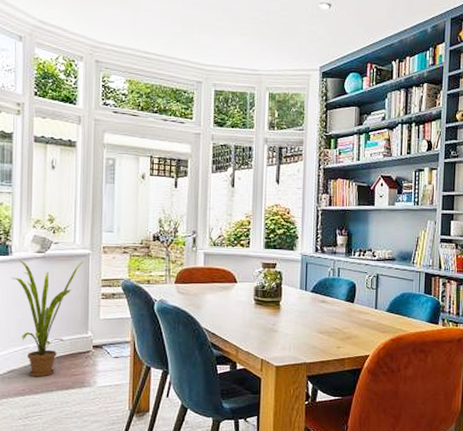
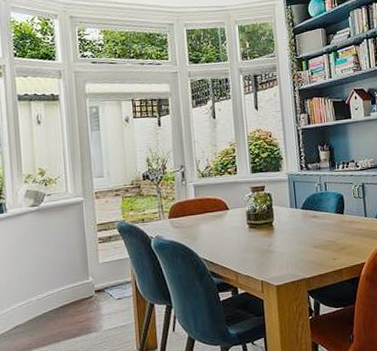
house plant: present [11,259,85,377] -> none [8,208,78,330]

